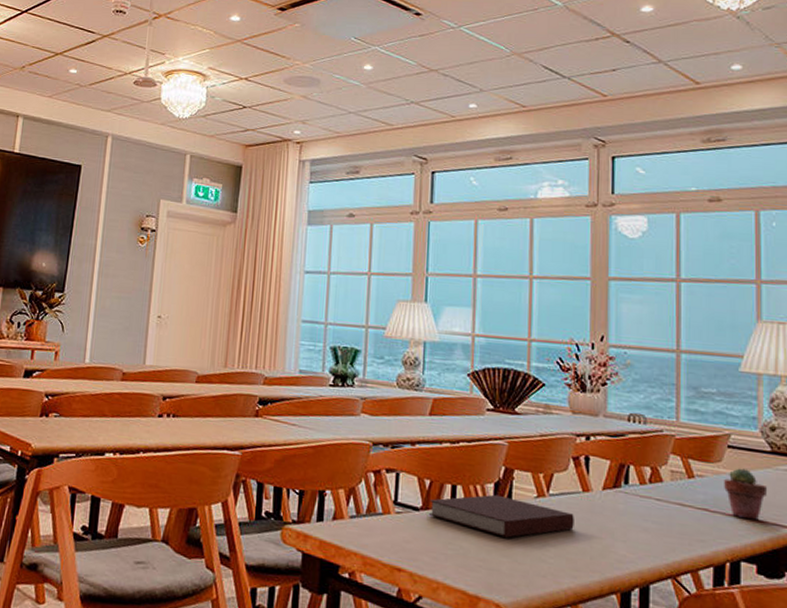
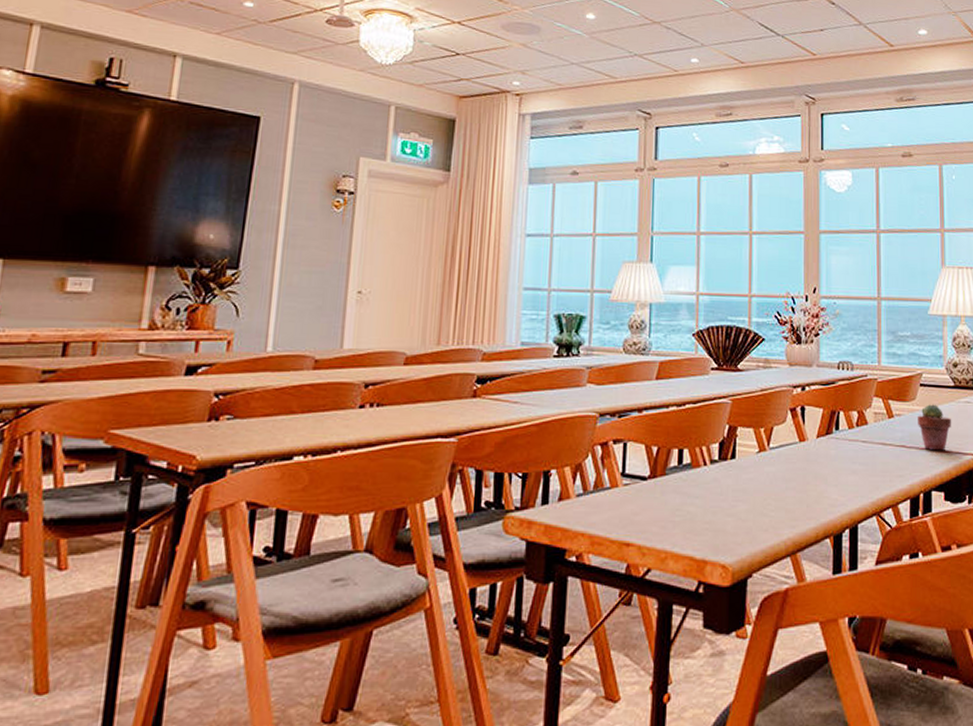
notebook: present [428,494,574,538] -> none [656,454,792,496]

